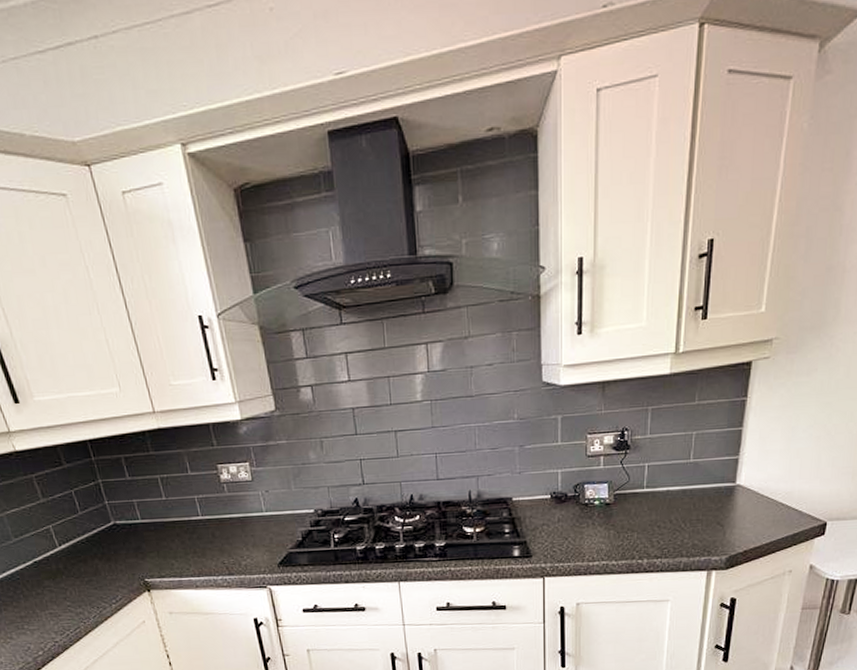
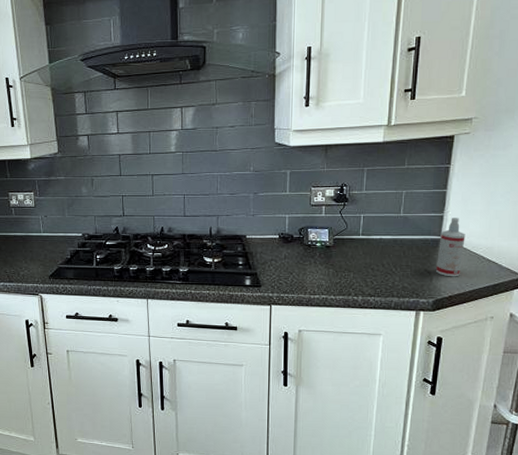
spray bottle: none [730,460,763,529] -> present [436,218,466,277]

